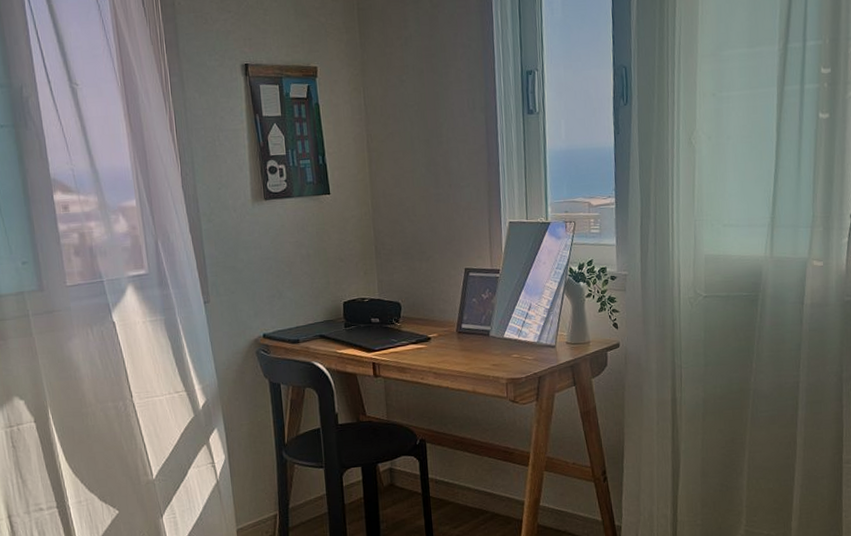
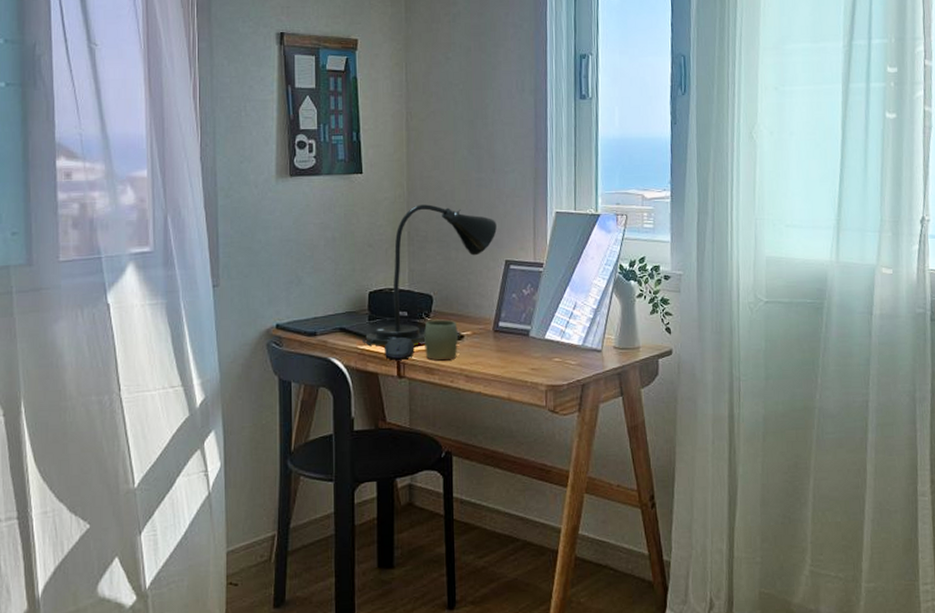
desk lamp: none [341,220,456,350] -> present [363,204,497,346]
computer mouse: none [361,340,388,362] -> present [385,336,415,360]
mug: none [394,324,426,361] -> present [423,319,458,361]

